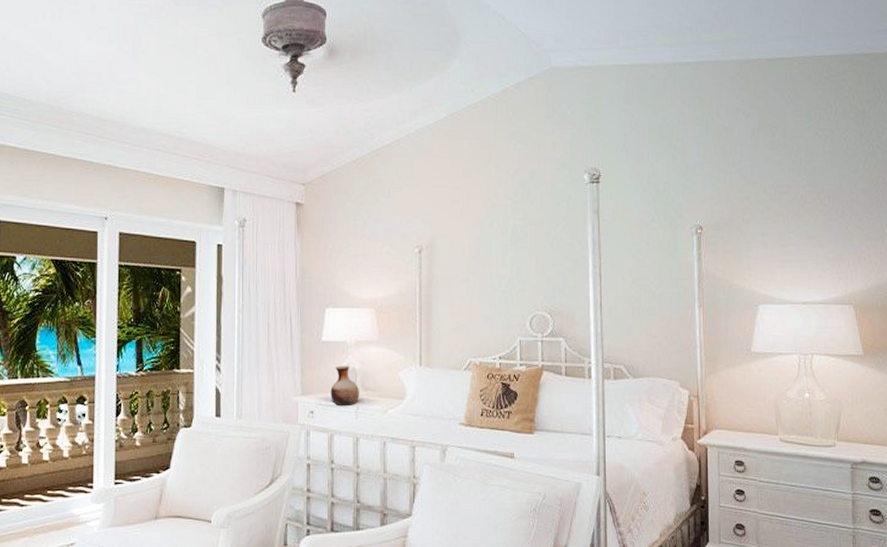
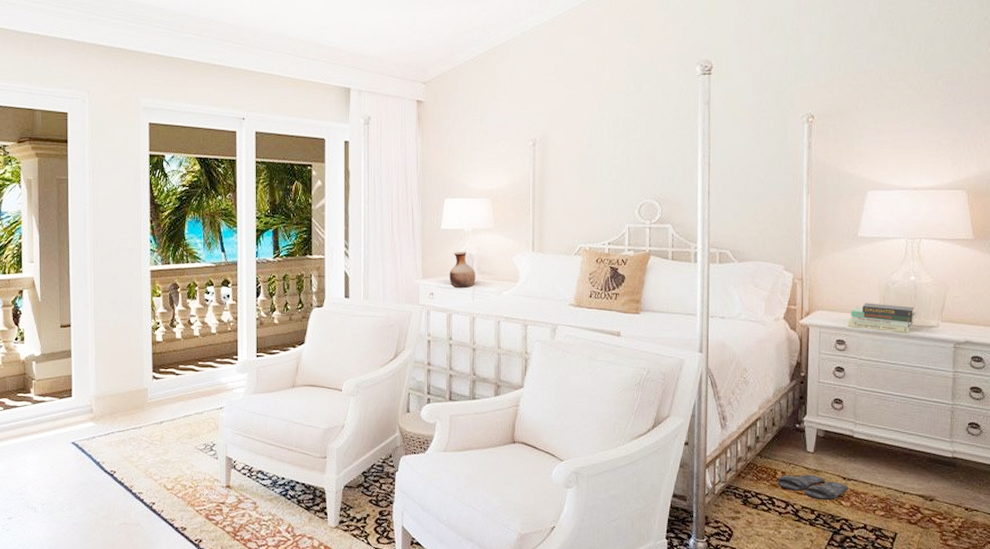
books: none [746,421,813,453] -> present [848,303,917,333]

